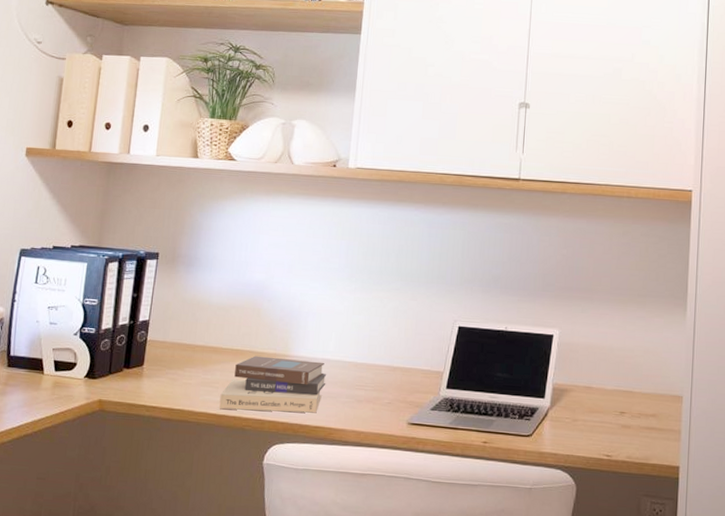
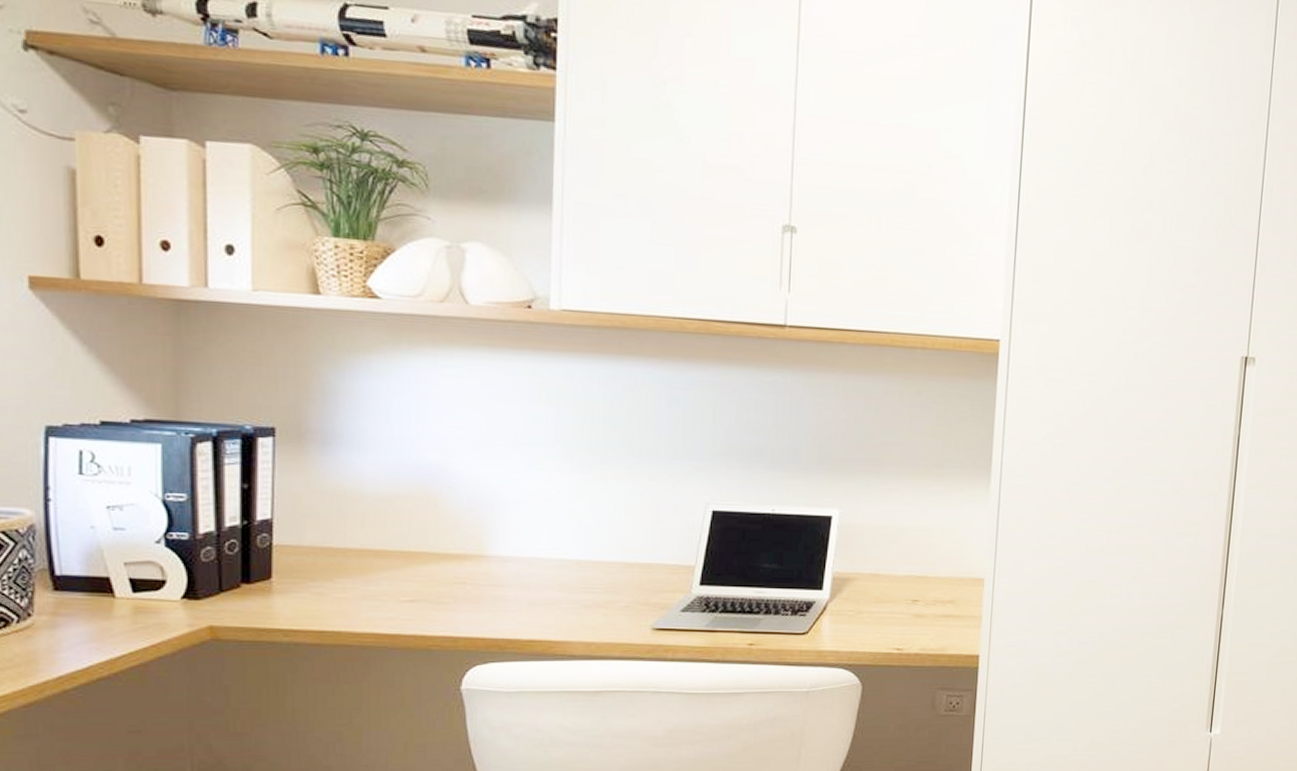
books: present [219,356,327,413] -> none [391,558,540,628]

